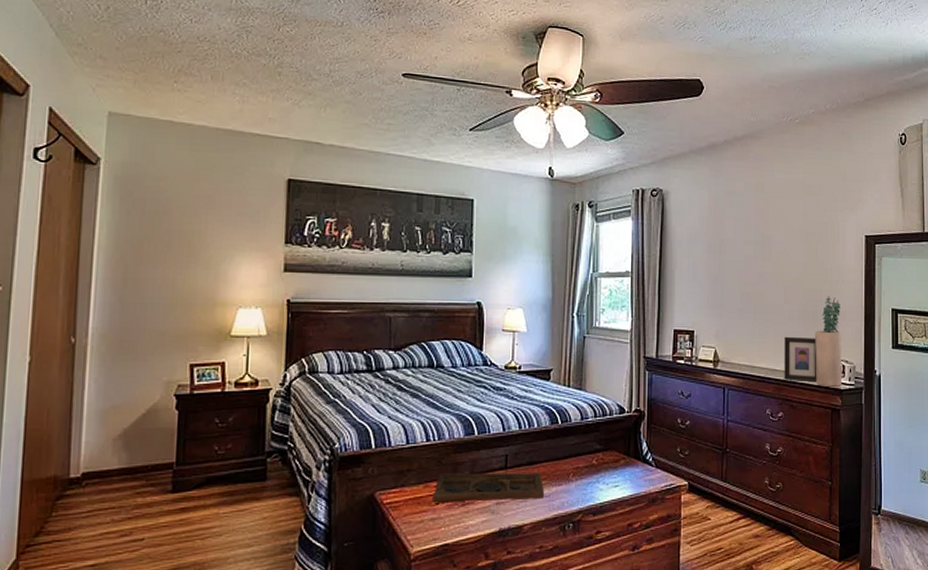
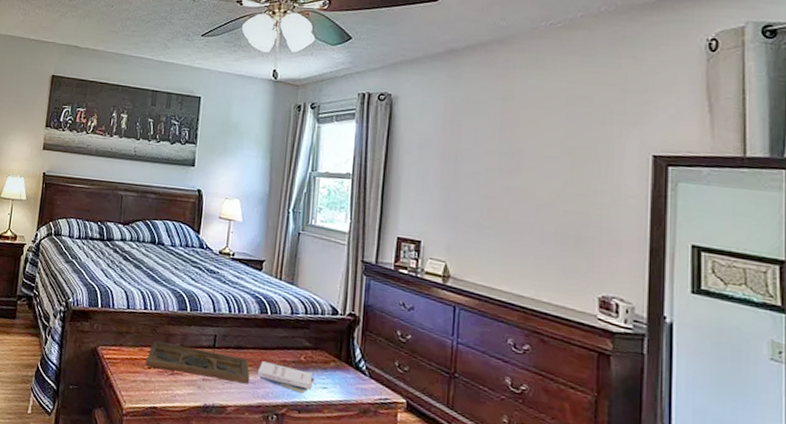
books: none [552,472,607,496] -> present [258,361,315,393]
picture frame: present [784,336,817,383] -> none [533,260,579,318]
vase: present [815,296,842,388] -> none [576,221,615,329]

